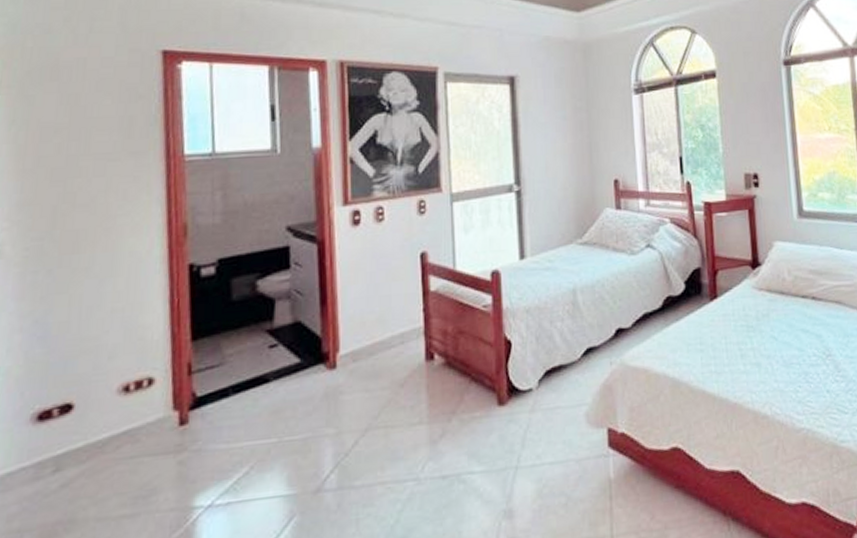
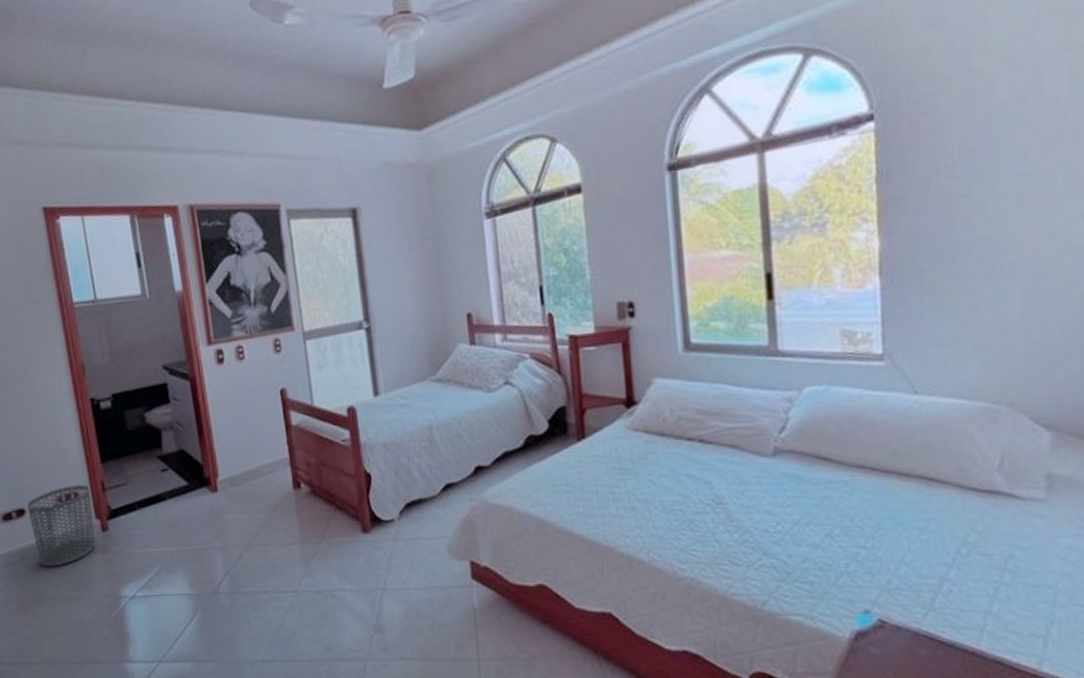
waste bin: none [77,367,170,478] -> present [27,484,96,567]

